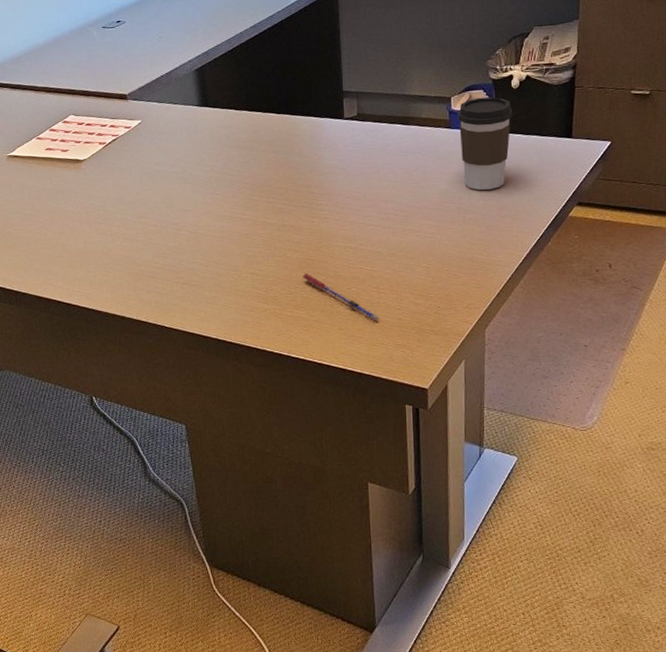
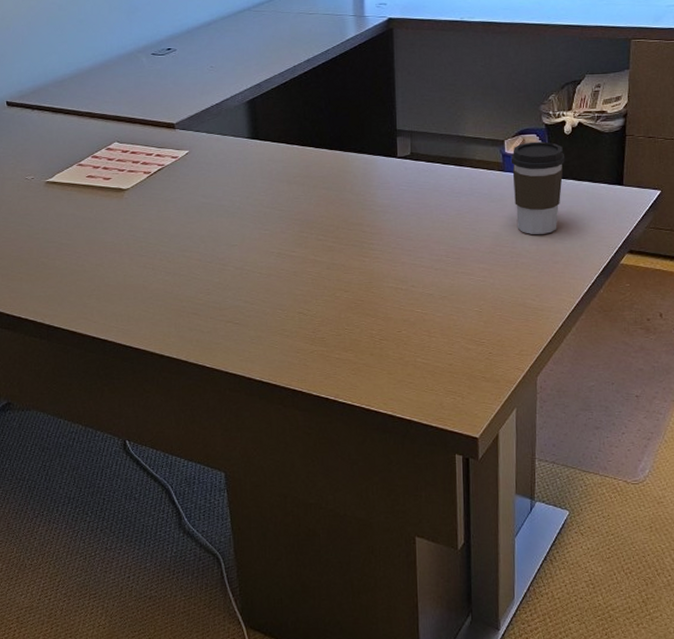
pen: present [303,273,380,320] -> none [352,314,431,365]

